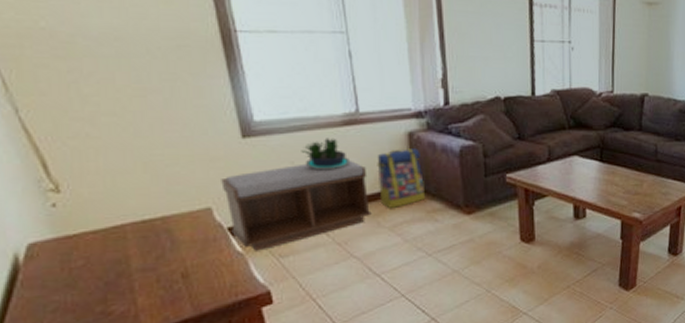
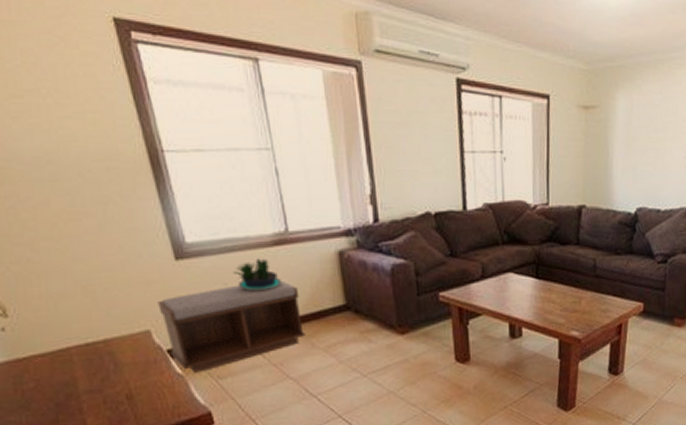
backpack: present [377,148,426,208] -> none [308,268,359,329]

